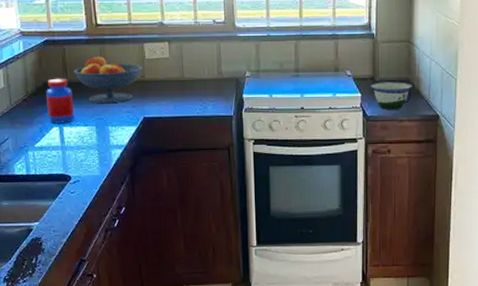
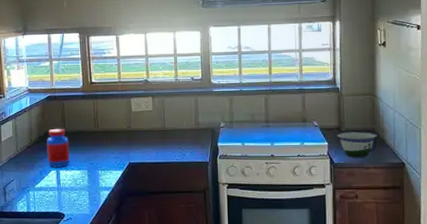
fruit bowl: present [74,56,142,103] -> none [71,109,129,150]

